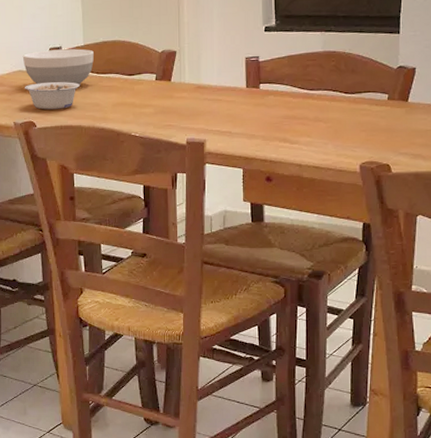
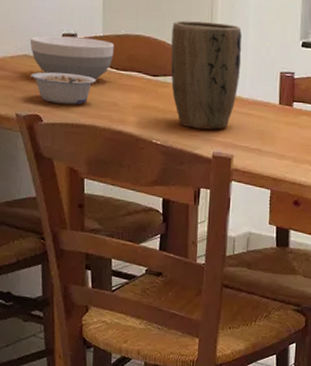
plant pot: none [144,19,208,119] -> present [171,20,242,130]

